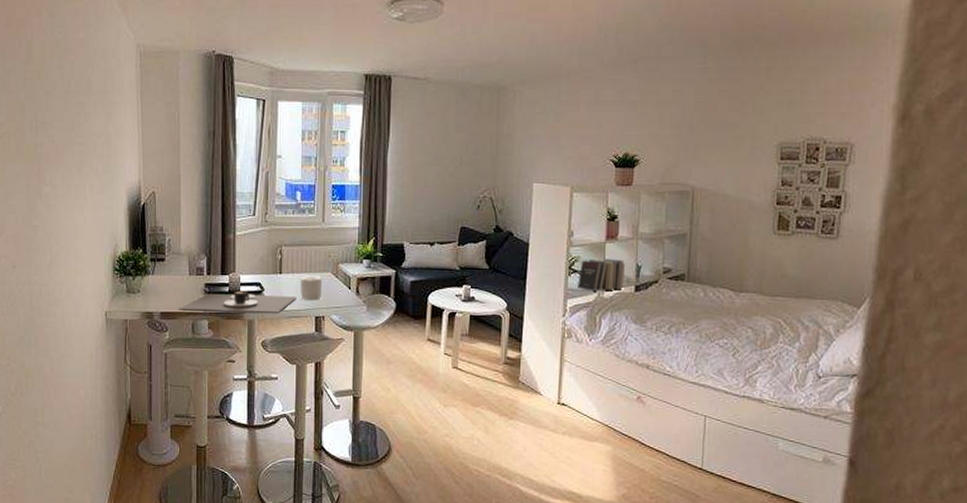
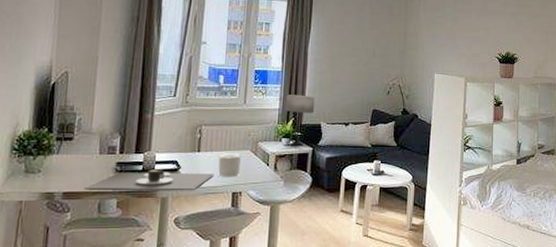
table lamp: none [365,211,397,268] -> present [285,95,315,146]
books: present [576,259,626,291] -> none [470,137,509,164]

